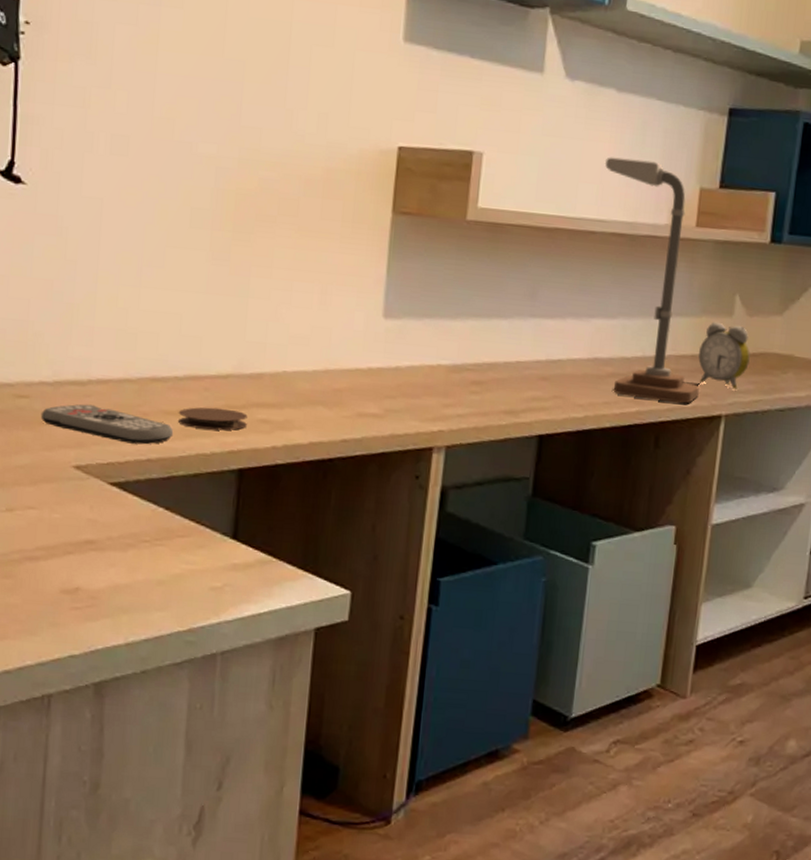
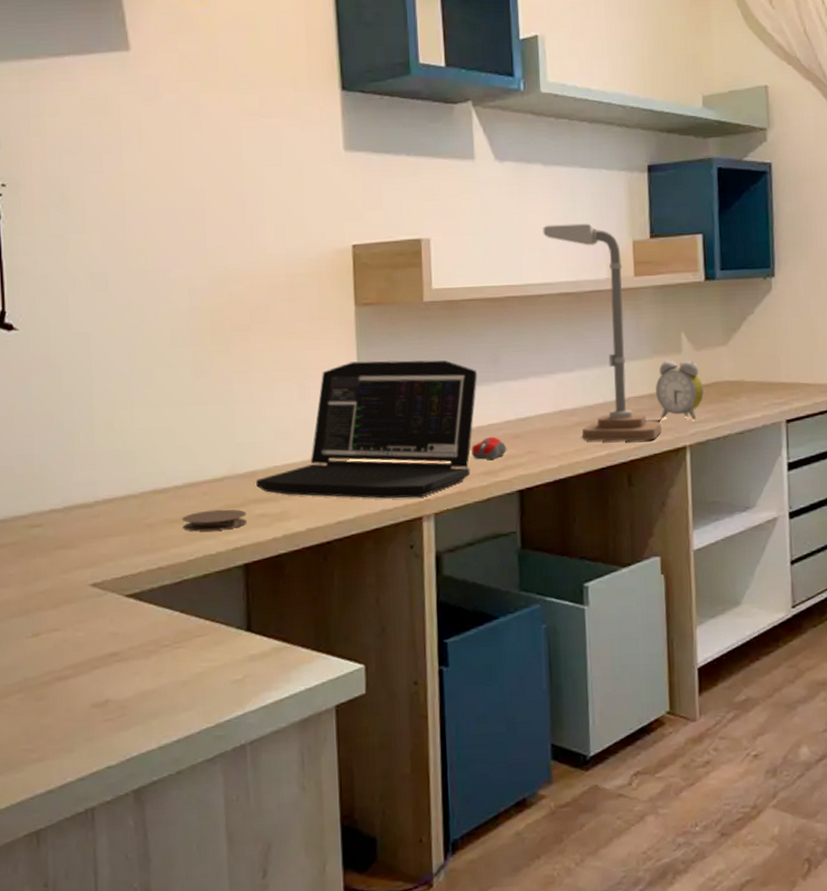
remote control: present [40,404,174,445] -> none [54,524,180,555]
laptop: none [262,272,513,428] -> present [256,360,478,499]
computer mouse: none [494,374,533,399] -> present [472,436,507,460]

